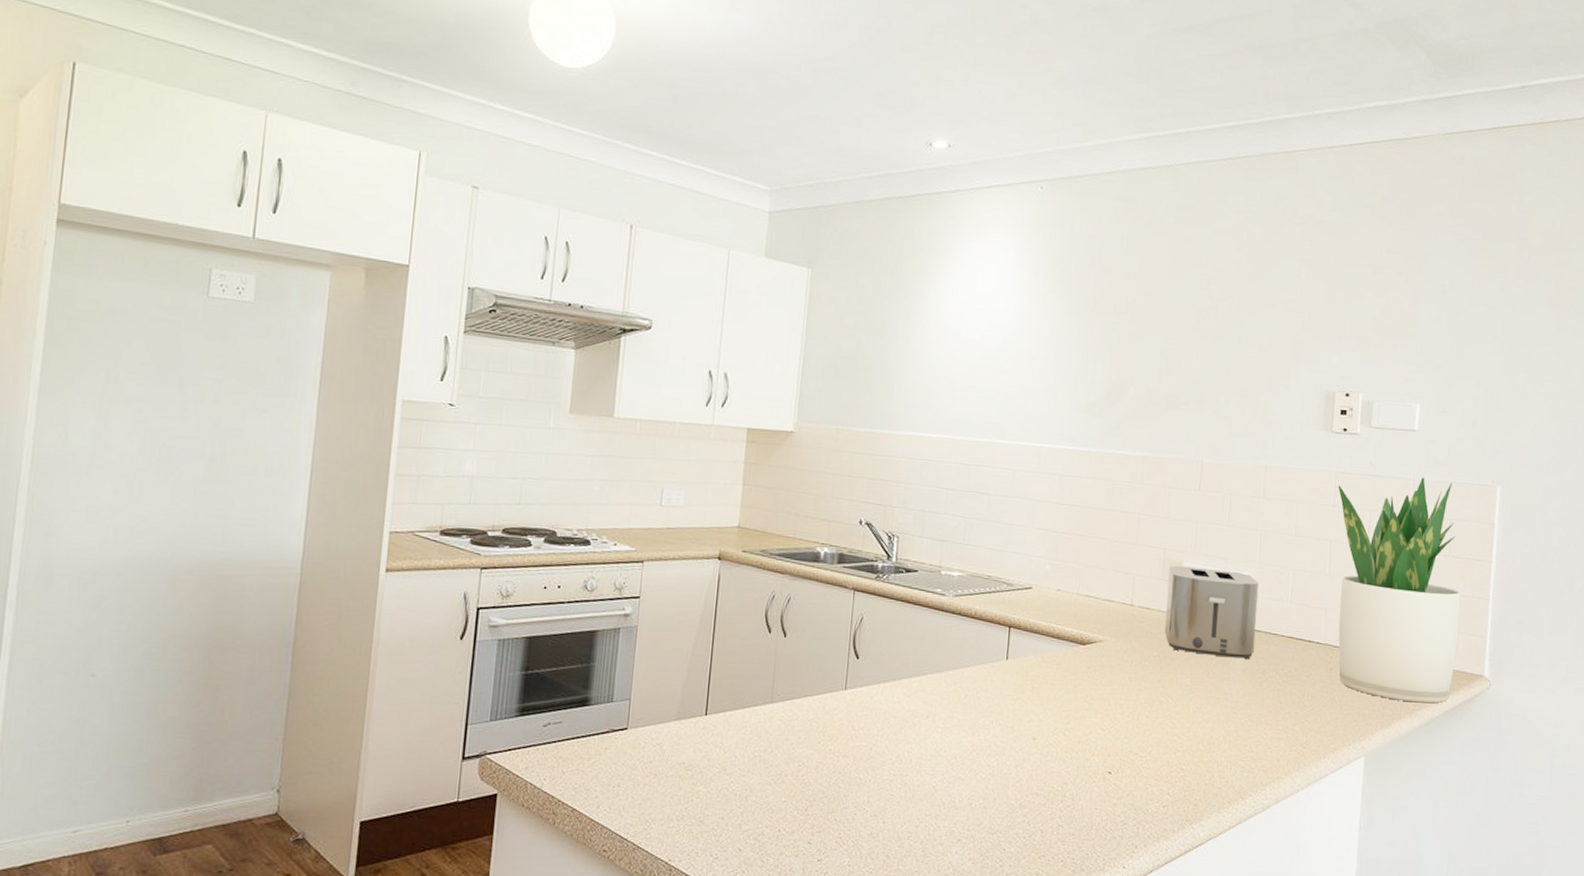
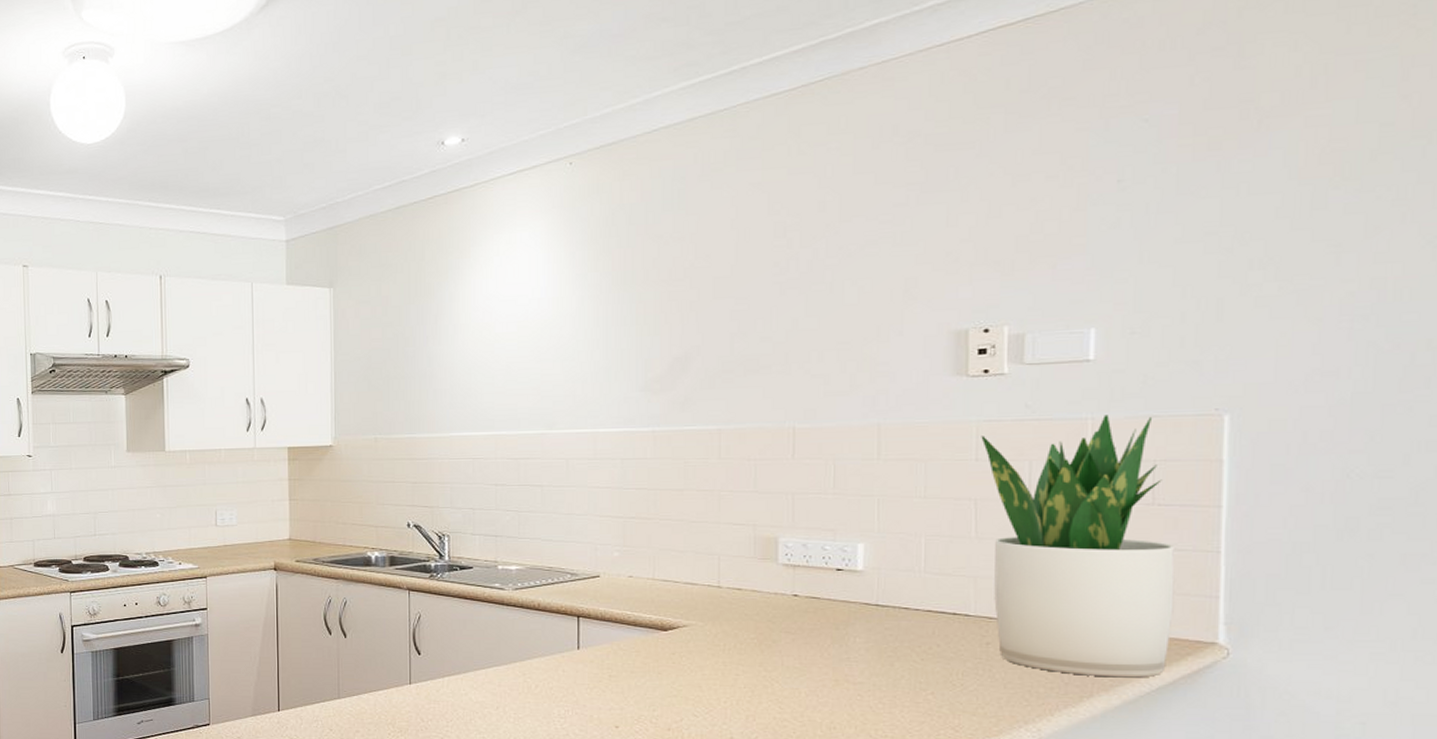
toaster: present [1164,565,1259,659] -> none [762,541,881,637]

